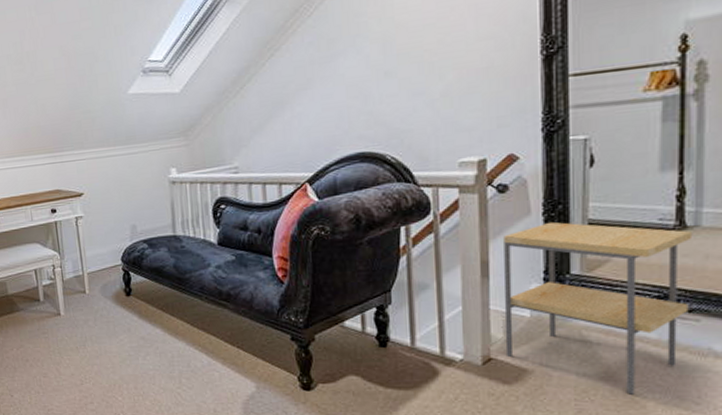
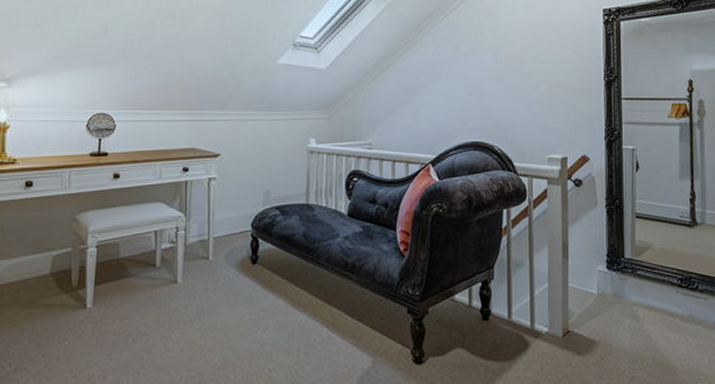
side table: present [503,221,693,395] -> none [579,213,701,363]

